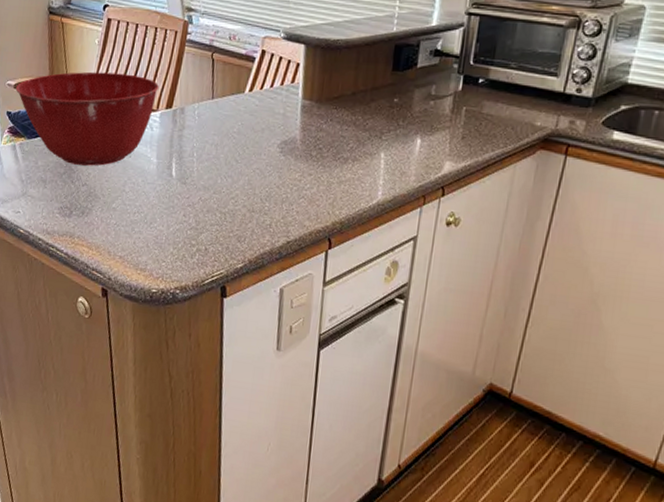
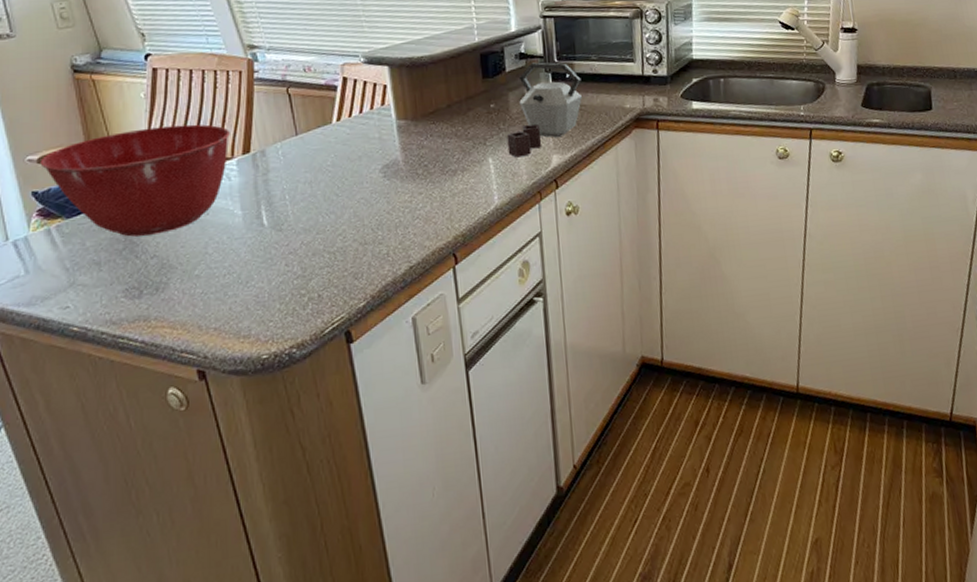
kettle: none [401,61,494,158] -> present [506,62,583,158]

